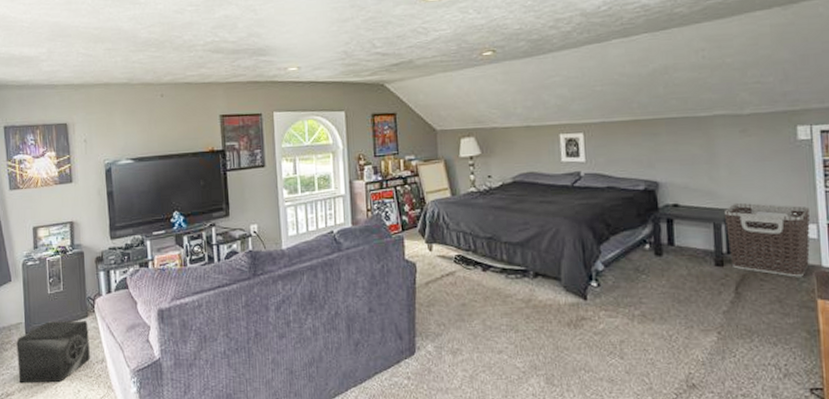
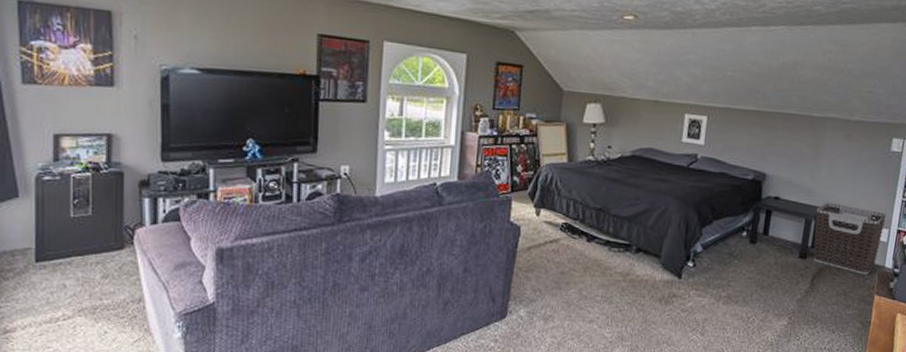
speaker: present [16,320,90,384] -> none [22,250,124,321]

